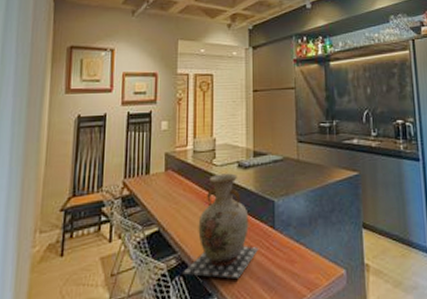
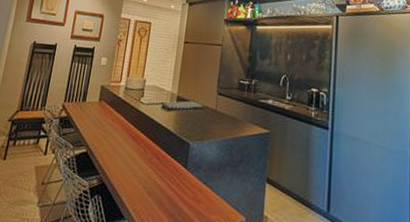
vase: present [183,173,259,280] -> none [102,111,171,208]

